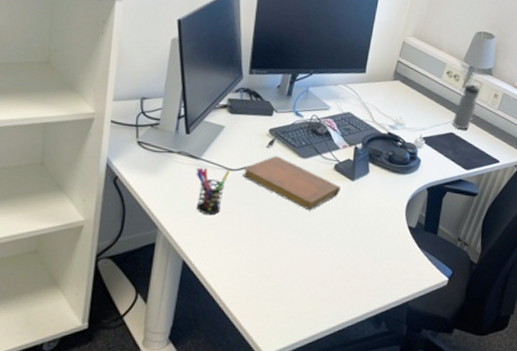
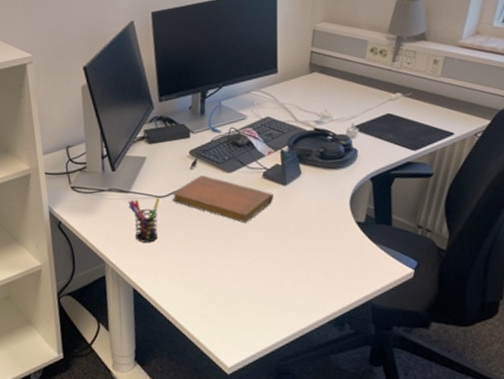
water bottle: present [452,83,480,130] -> none [386,54,415,109]

